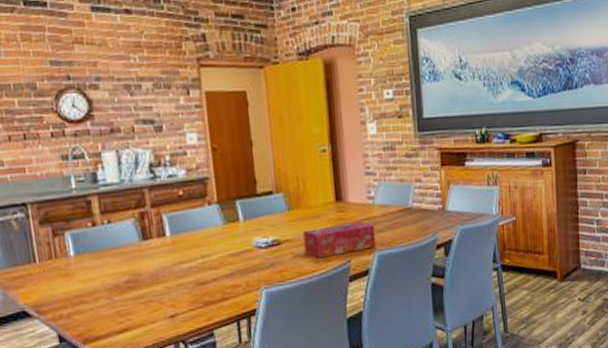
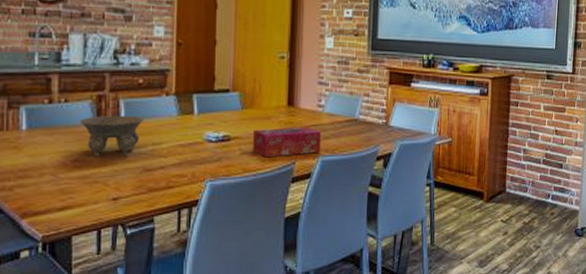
bowl: none [126,230,189,275] -> present [81,116,144,156]

